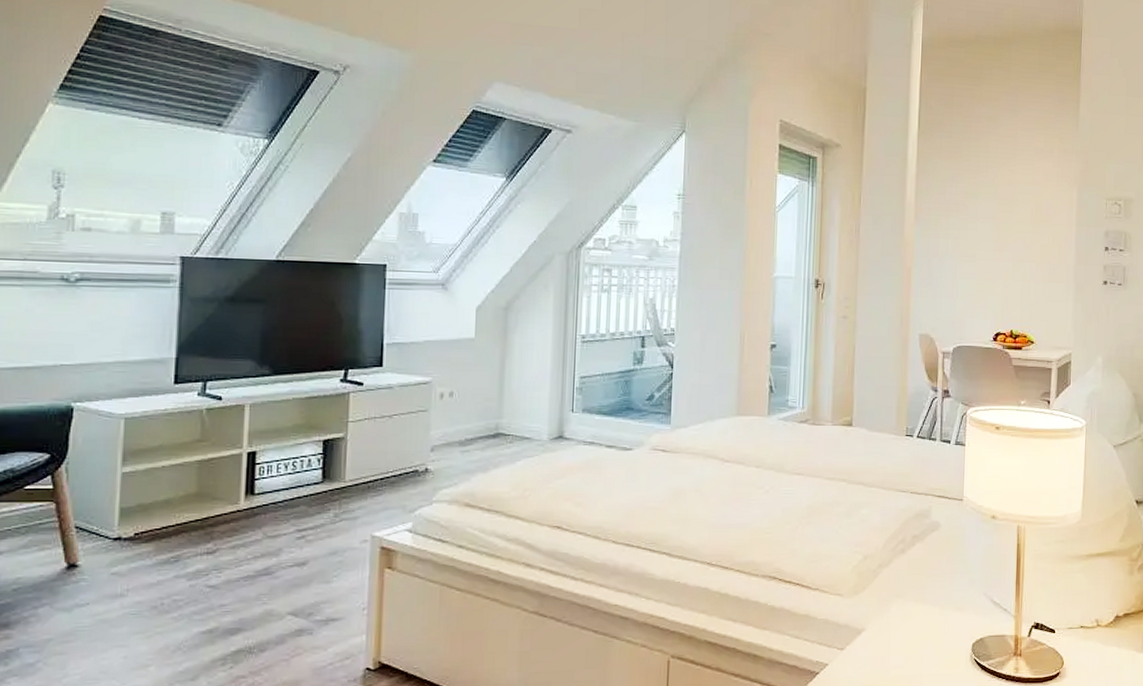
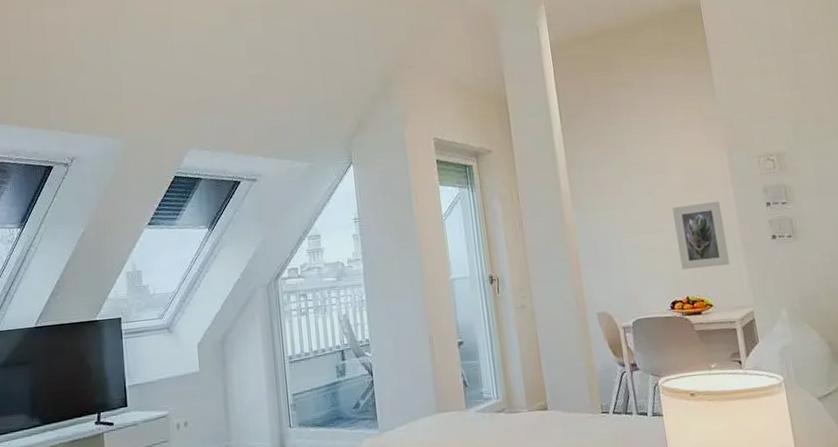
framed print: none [1011,236,1061,305] -> present [672,201,731,269]

